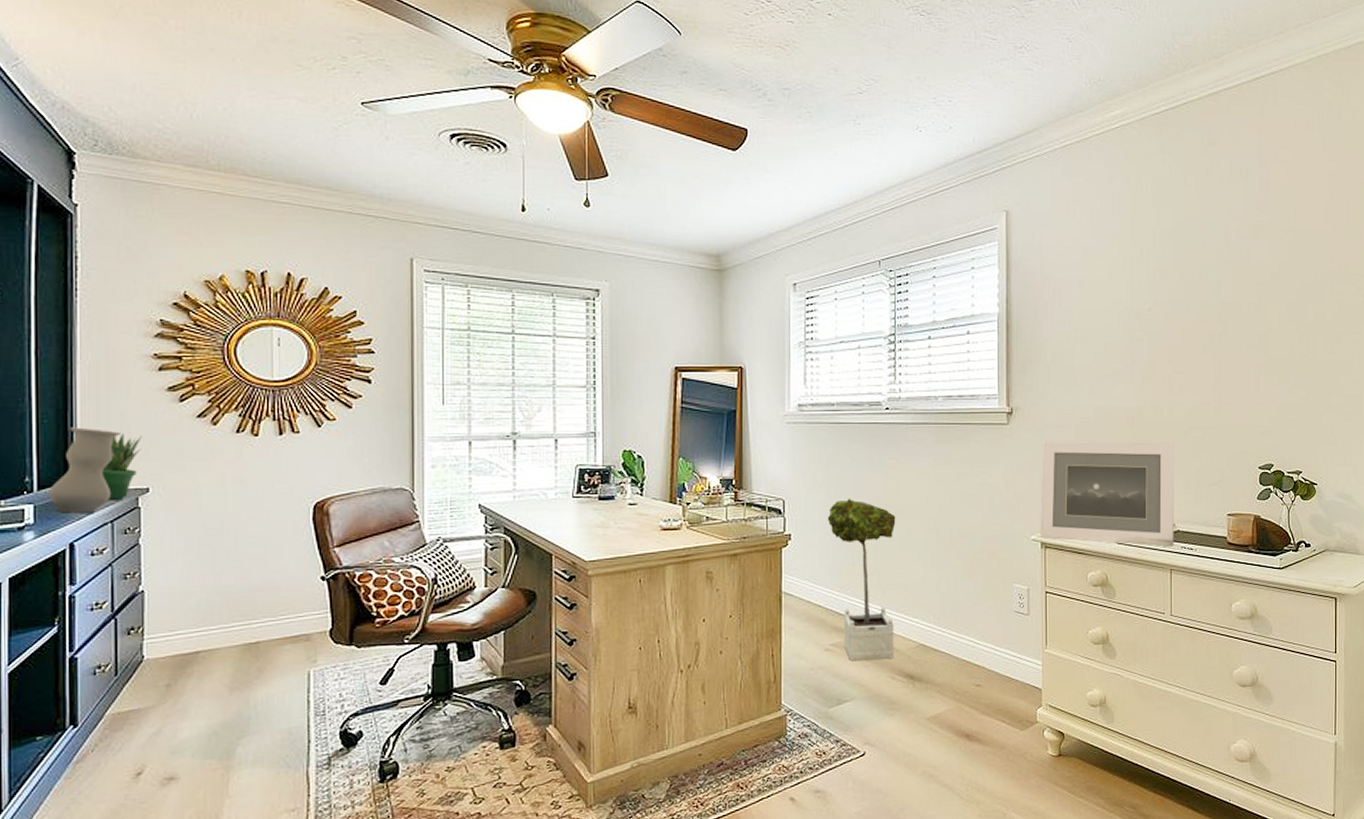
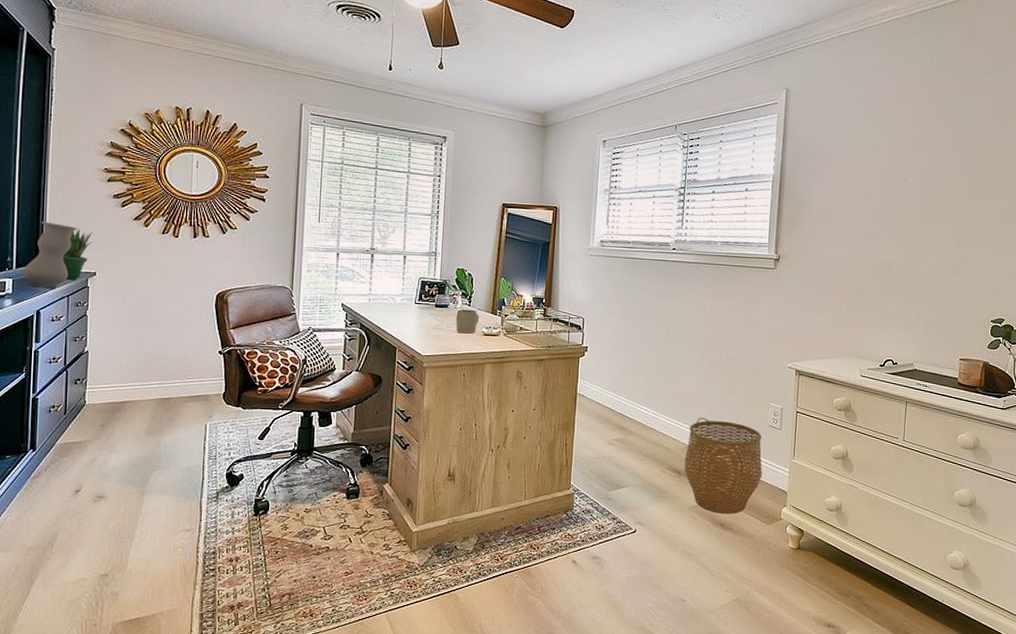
mug: none [625,499,654,530] -> present [455,309,479,334]
potted tree: present [827,498,896,660] -> none [618,320,675,455]
basket: none [917,608,1011,723] -> present [684,417,763,514]
picture frame: present [1040,440,1174,547] -> none [795,285,917,383]

